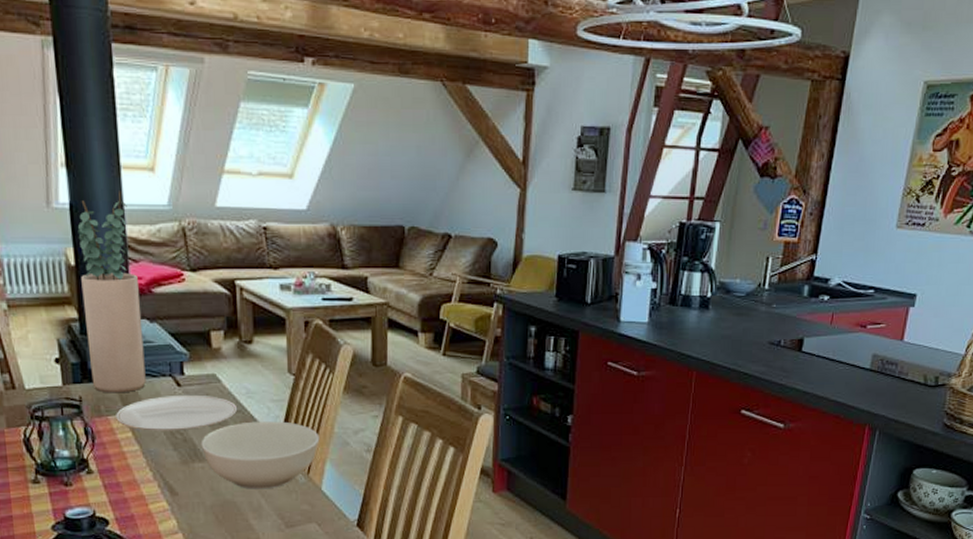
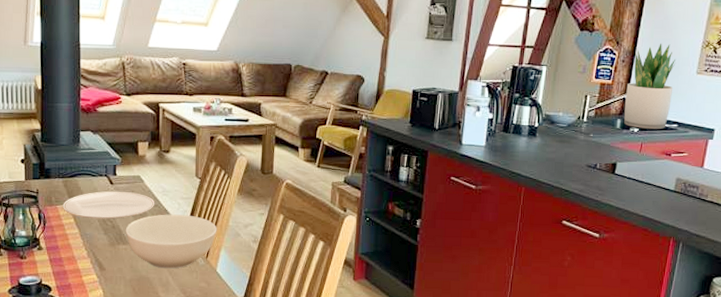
vase: present [77,191,146,393] -> none [45,34,88,188]
planter: none [812,190,872,296] -> present [624,43,675,129]

